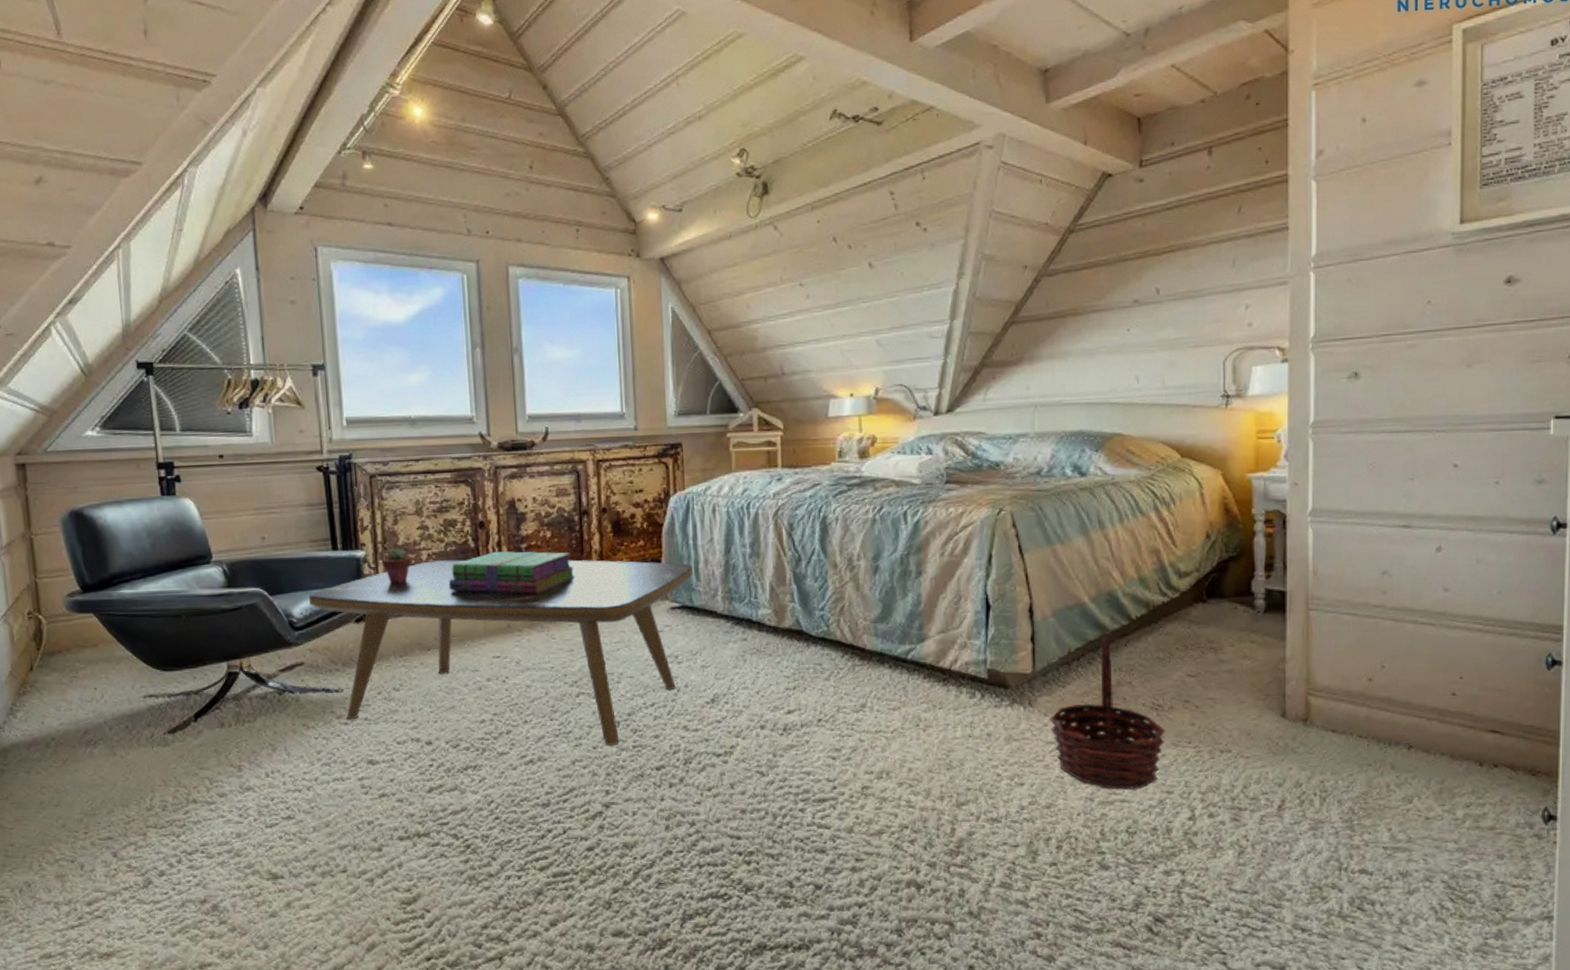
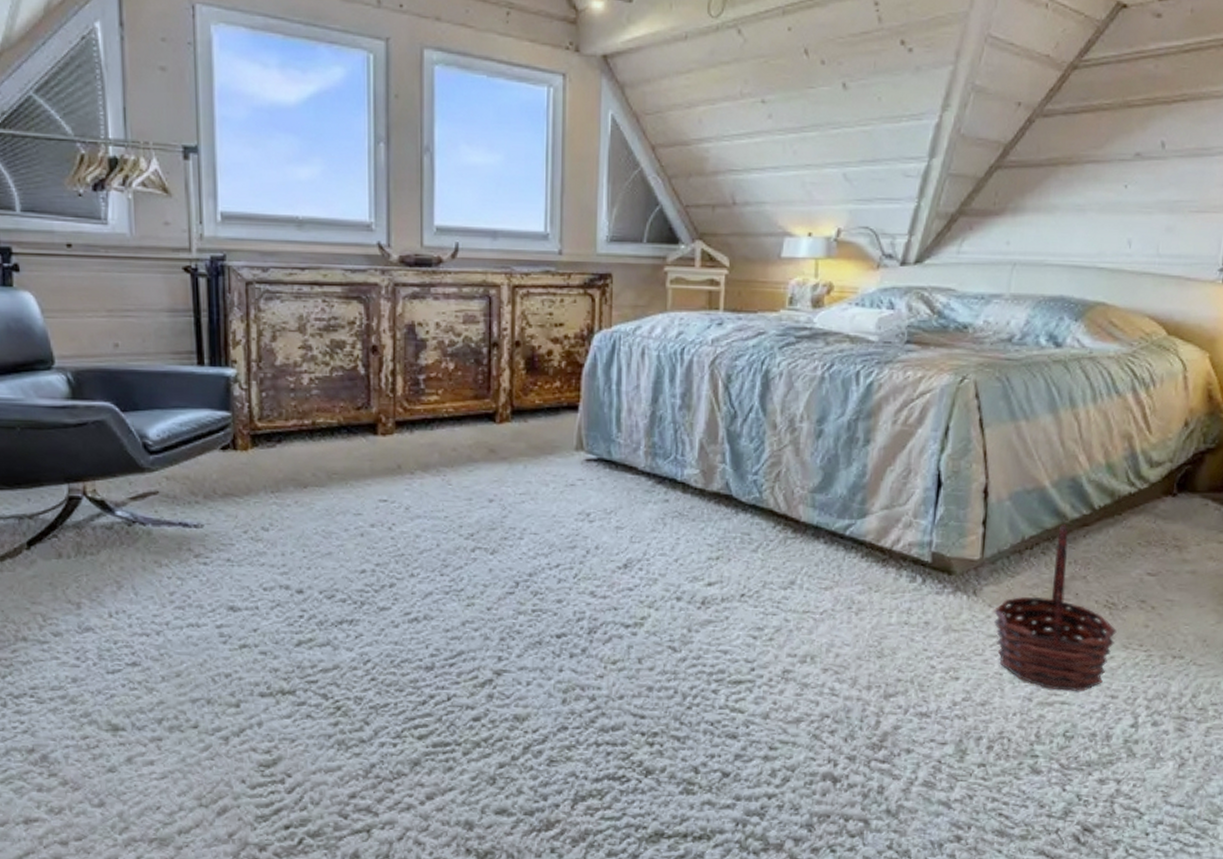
coffee table: present [308,559,693,746] -> none [167,385,614,608]
potted succulent: present [383,548,411,584] -> none [257,368,290,410]
stack of books: present [448,550,575,594] -> none [332,380,479,432]

